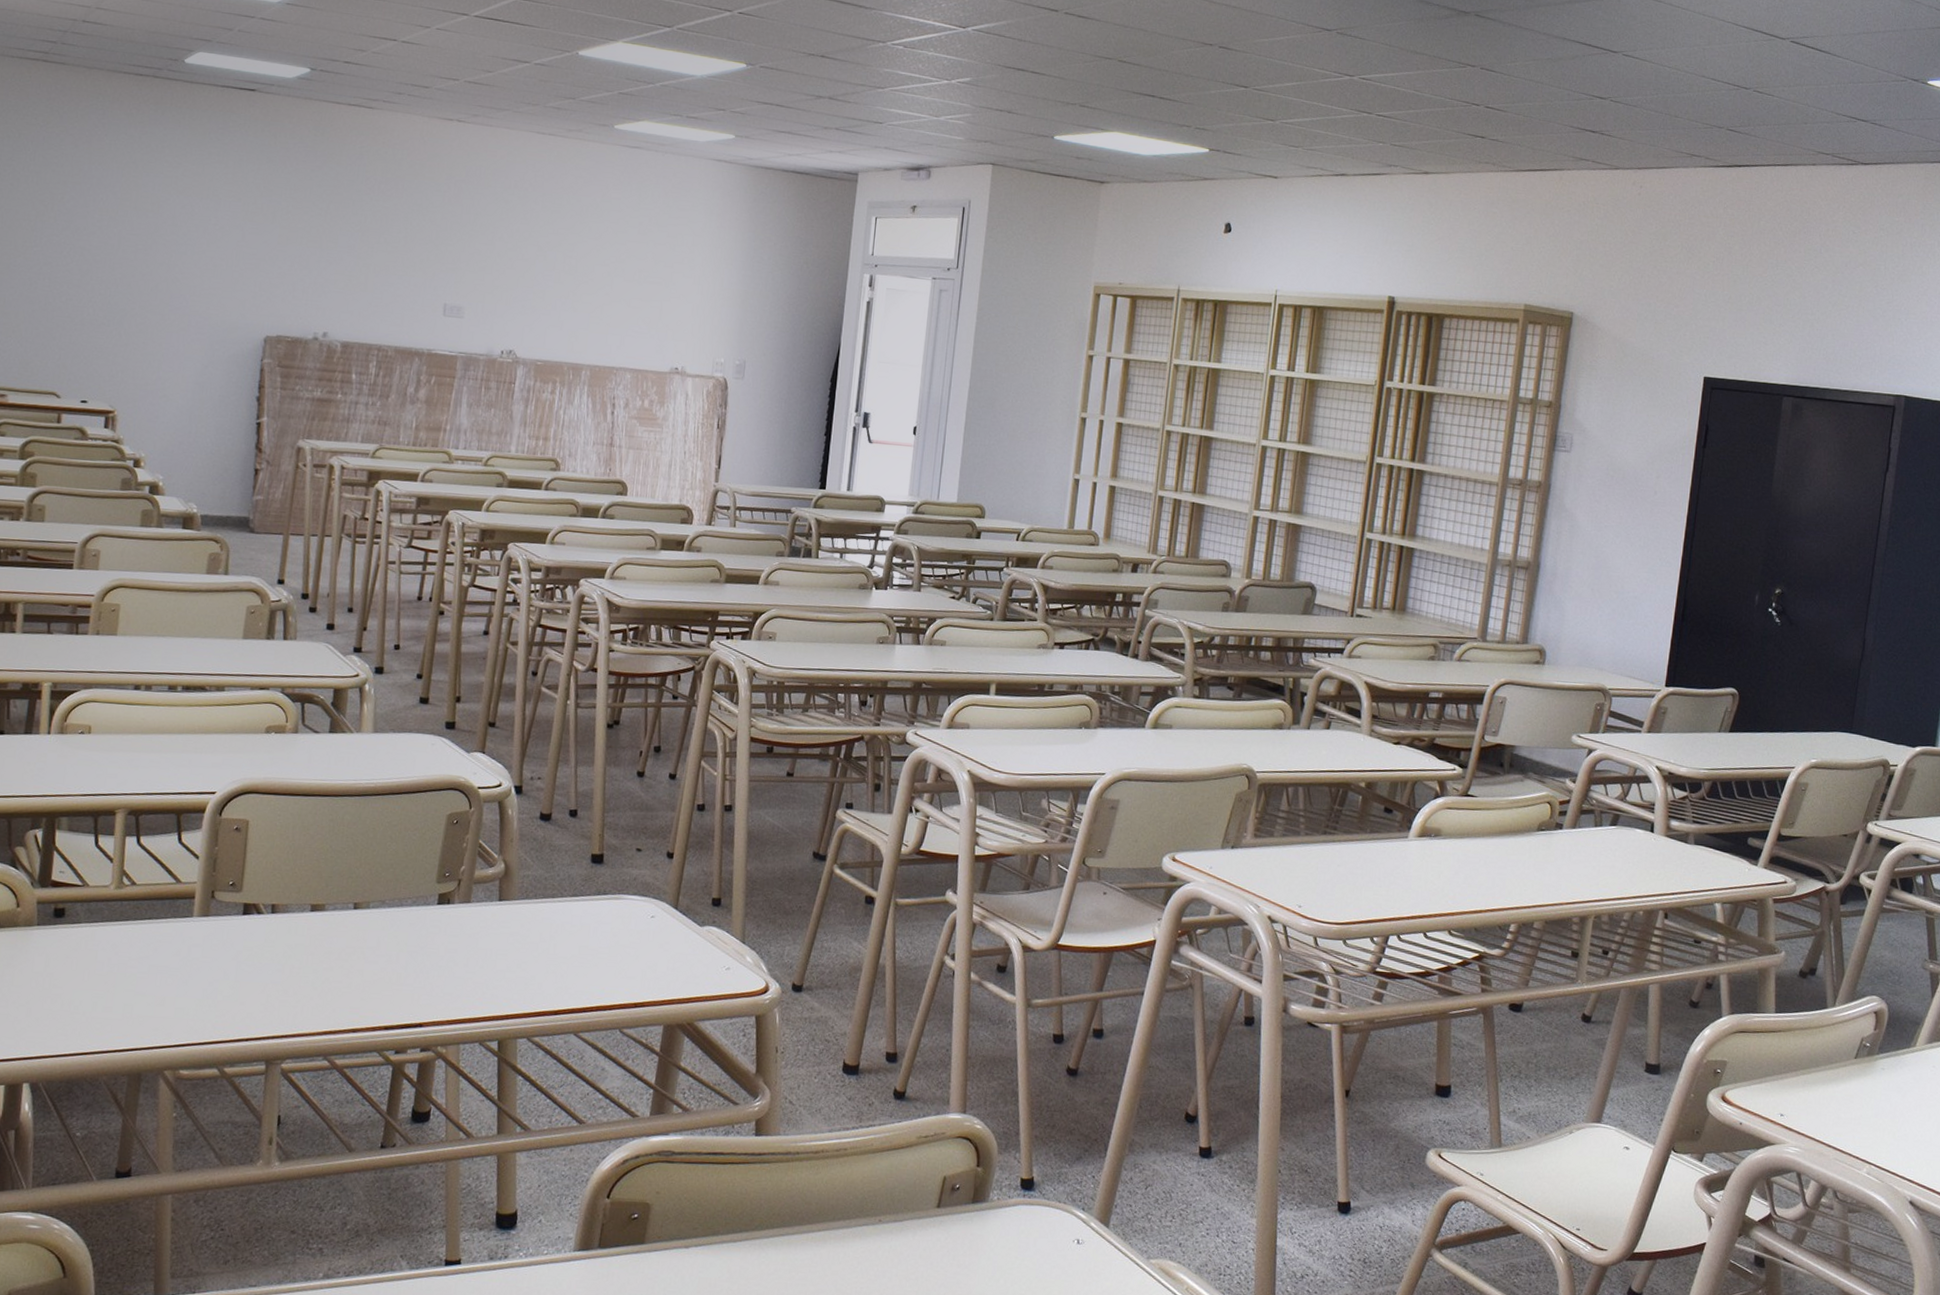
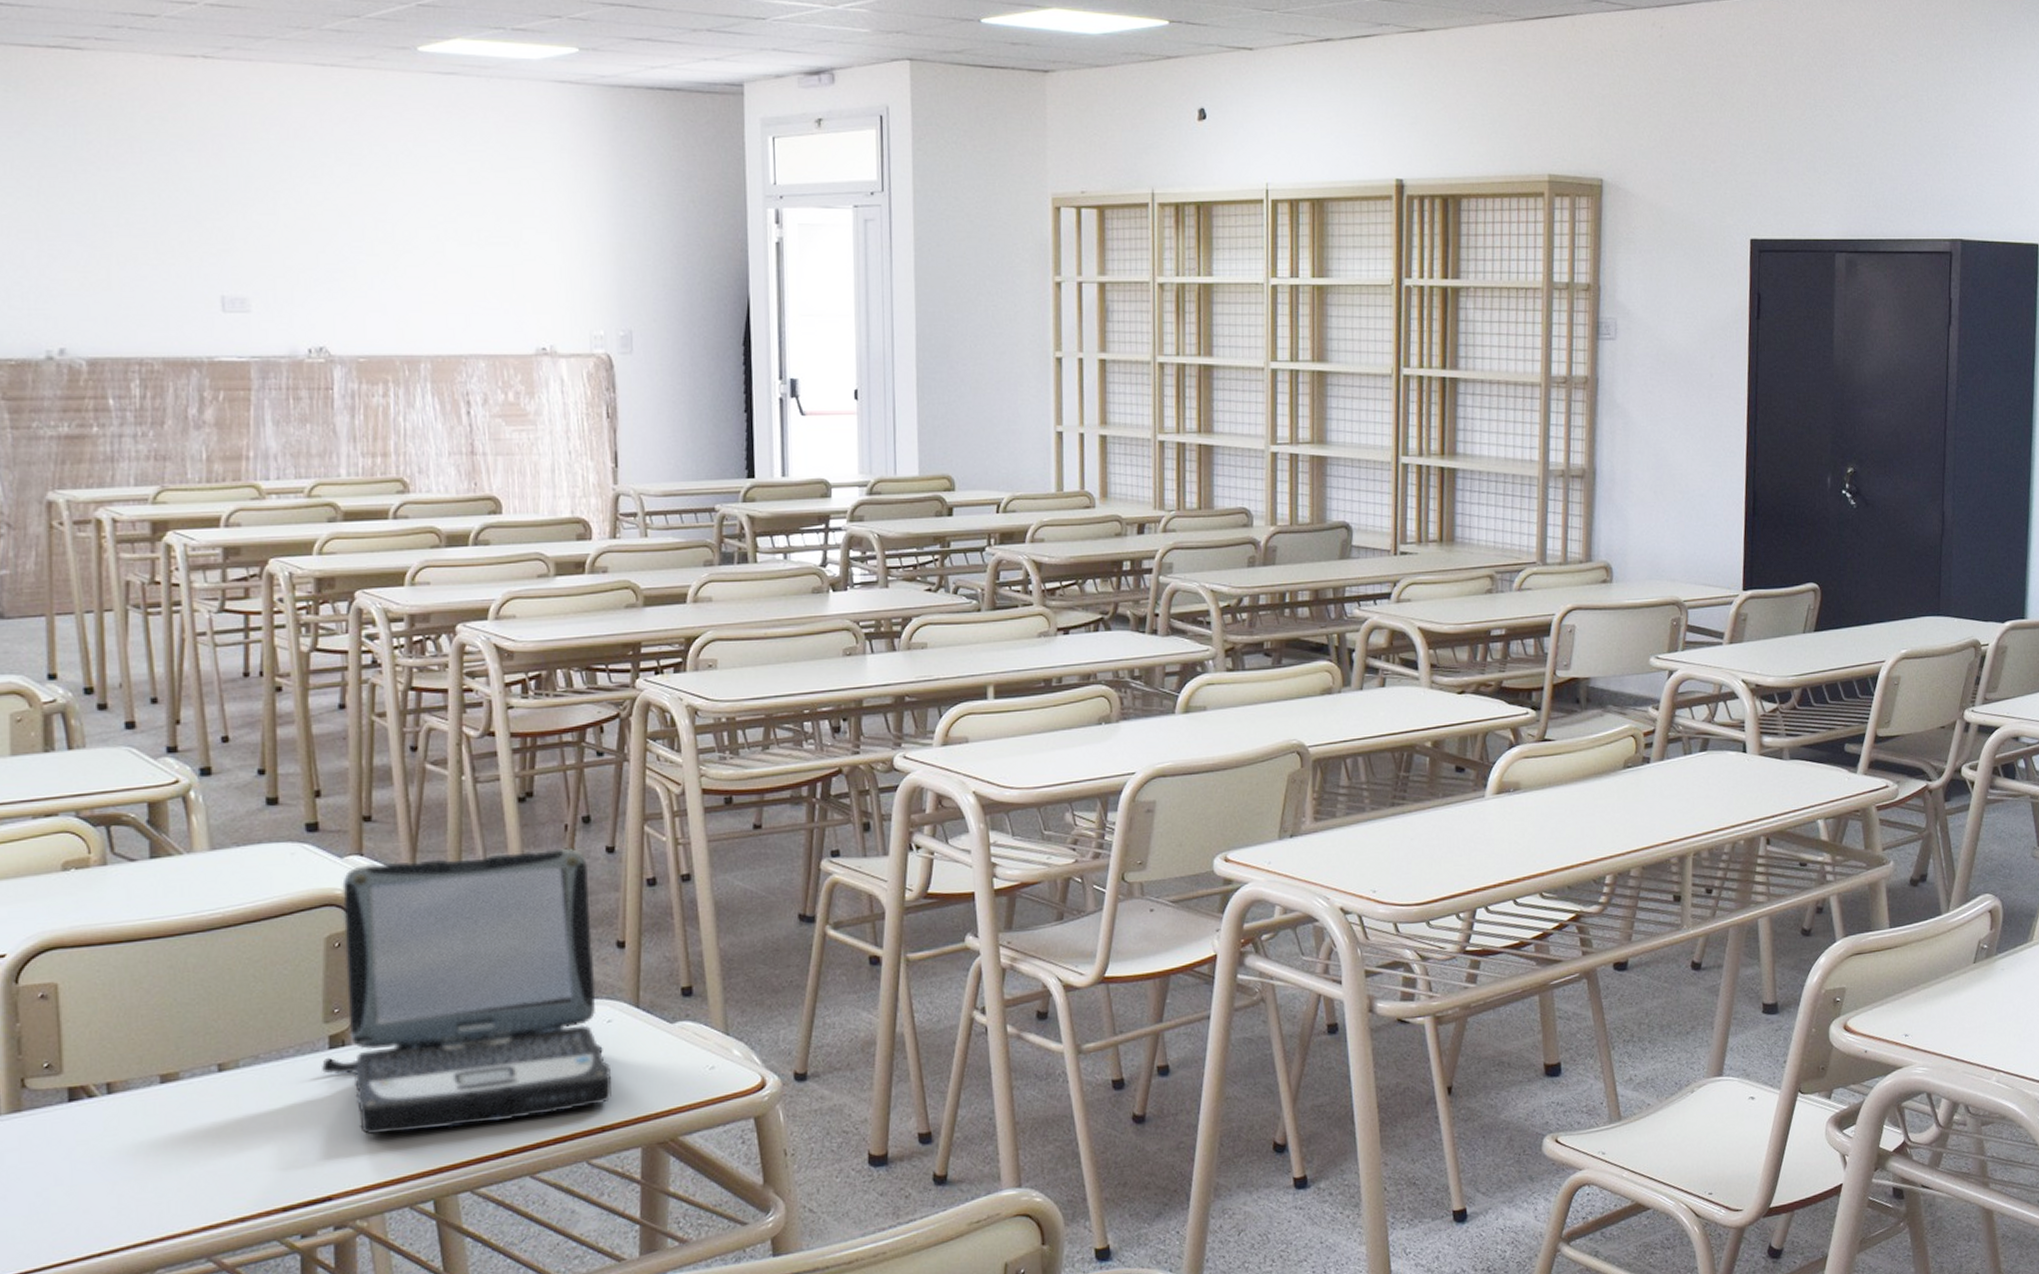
laptop: none [430,761,653,986] -> present [322,849,612,1135]

